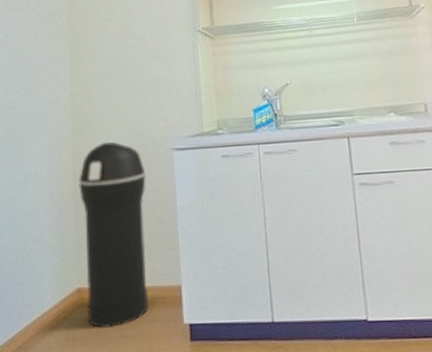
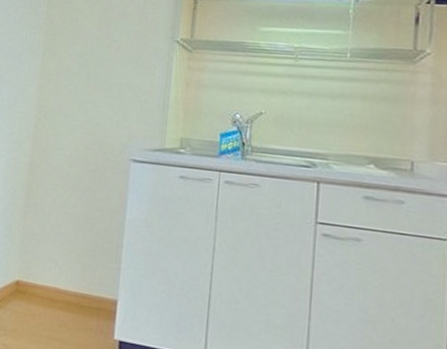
trash can: present [79,142,149,329] -> none [21,140,100,327]

